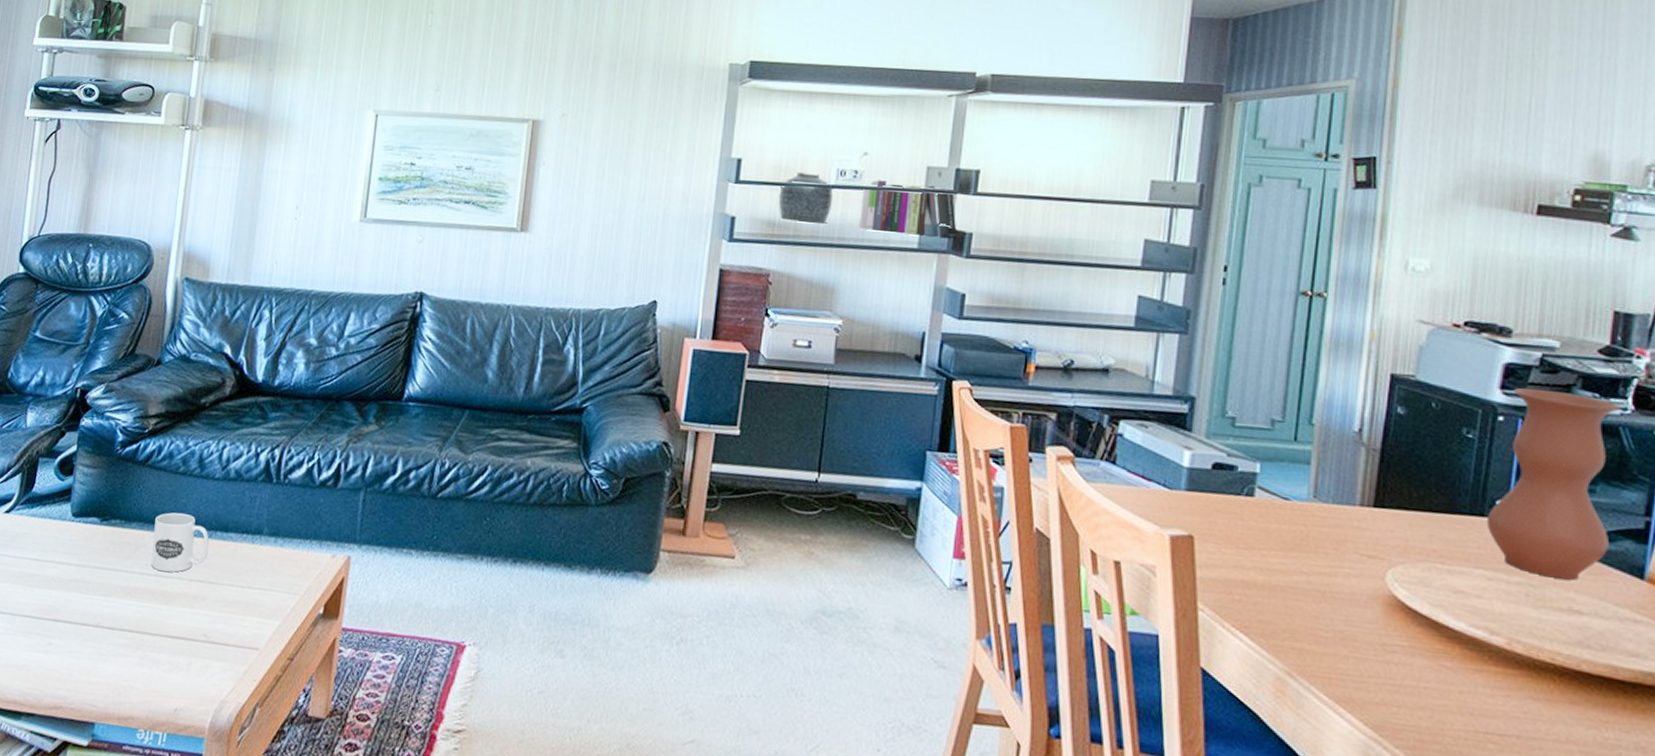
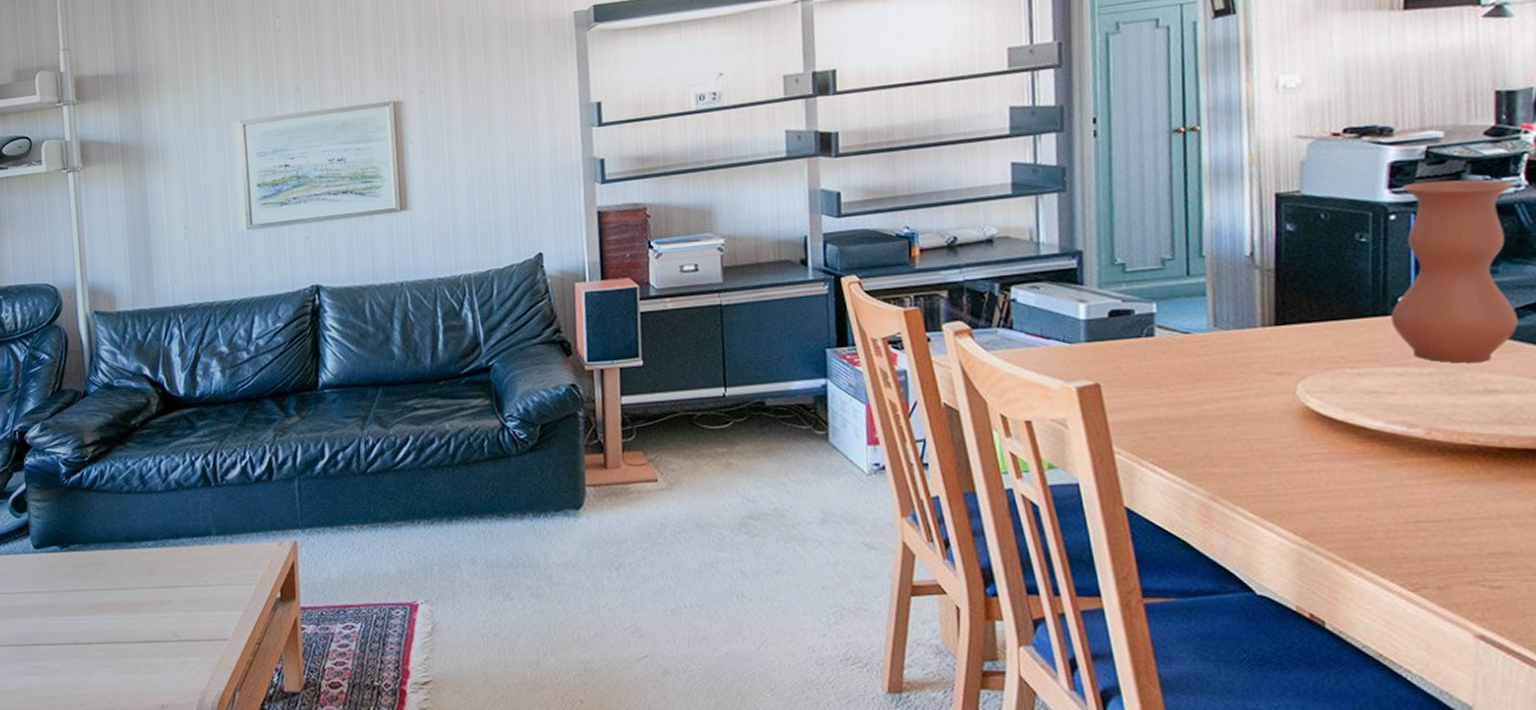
mug: present [151,512,210,573] -> none [110,528,165,585]
vase: present [778,173,833,225] -> none [642,103,696,154]
books: present [859,180,957,239] -> none [724,93,823,148]

